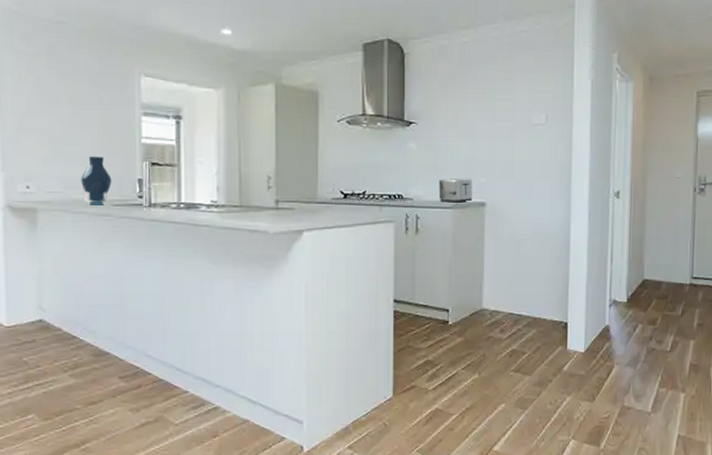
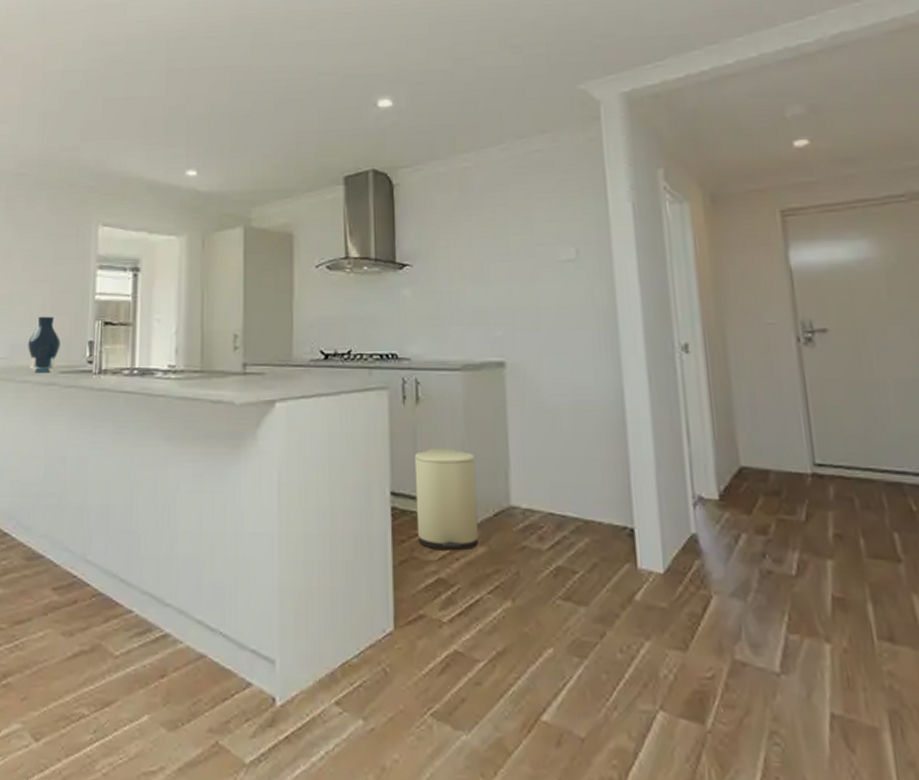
pedal bin: none [412,267,459,341] -> present [414,448,479,551]
toaster: present [438,179,473,203] -> none [442,332,488,363]

